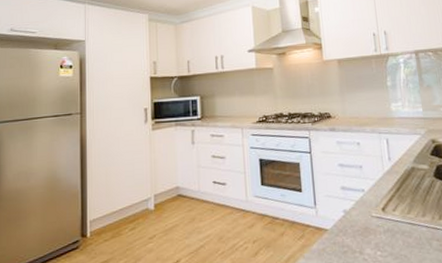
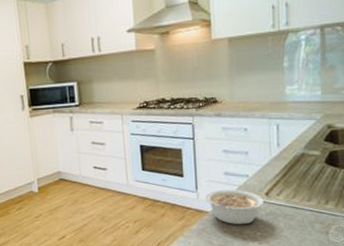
legume: none [323,204,381,244] -> present [204,189,264,225]

